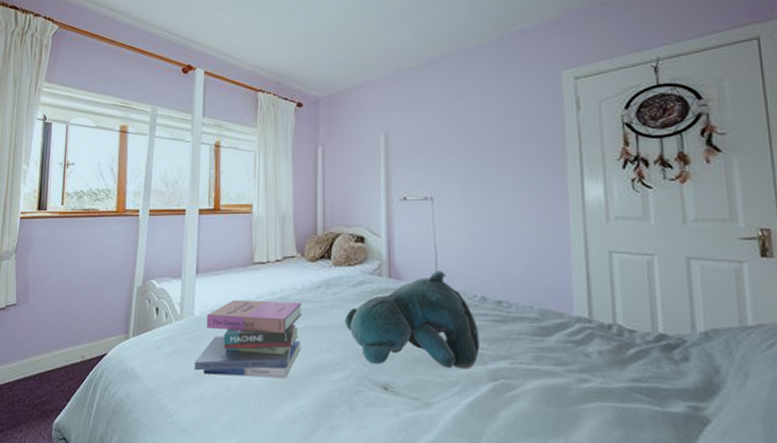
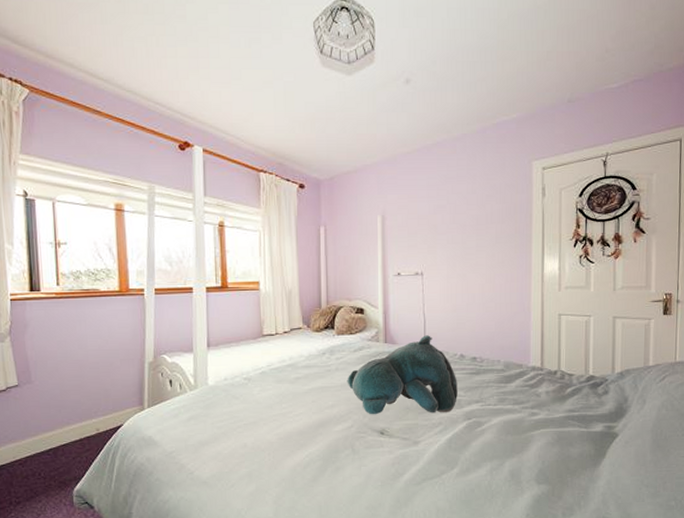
books: present [194,299,303,379] -> none [211,368,310,435]

